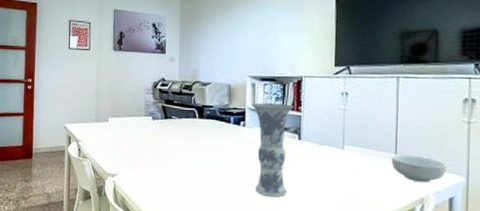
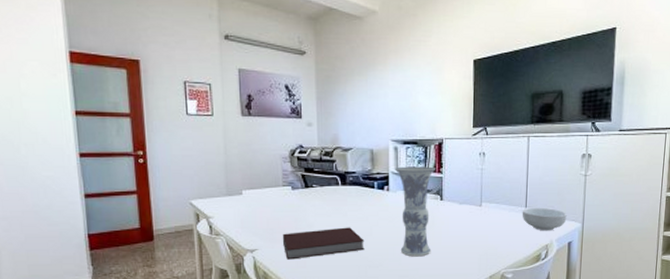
notebook: none [140,159,219,188] -> present [282,227,365,260]

